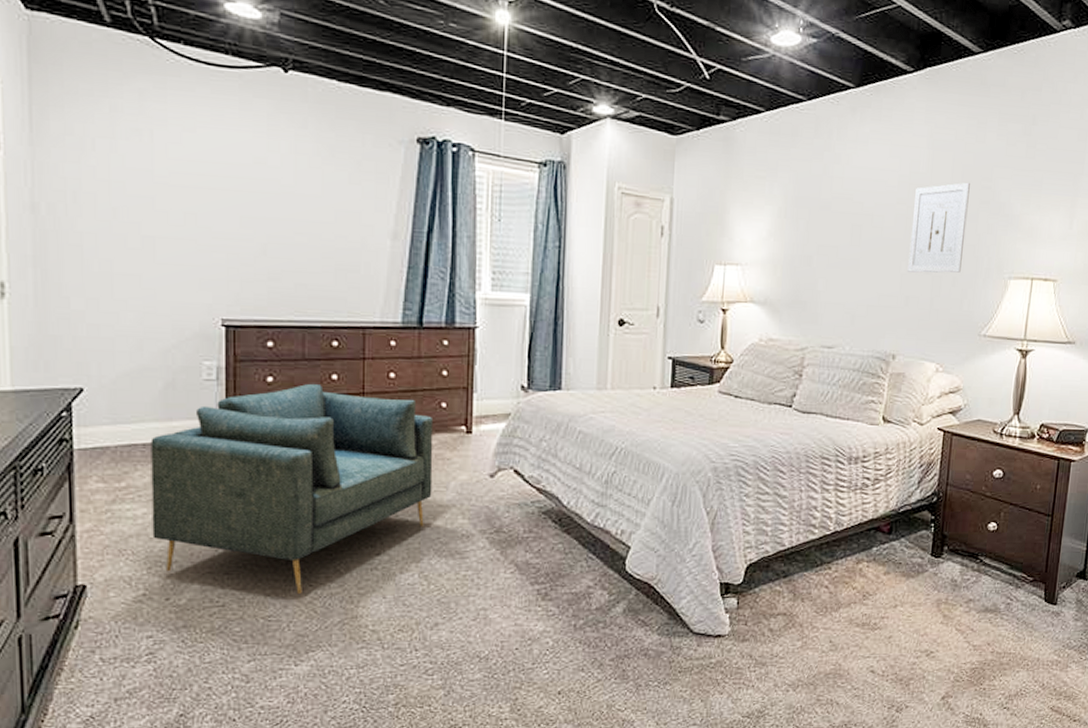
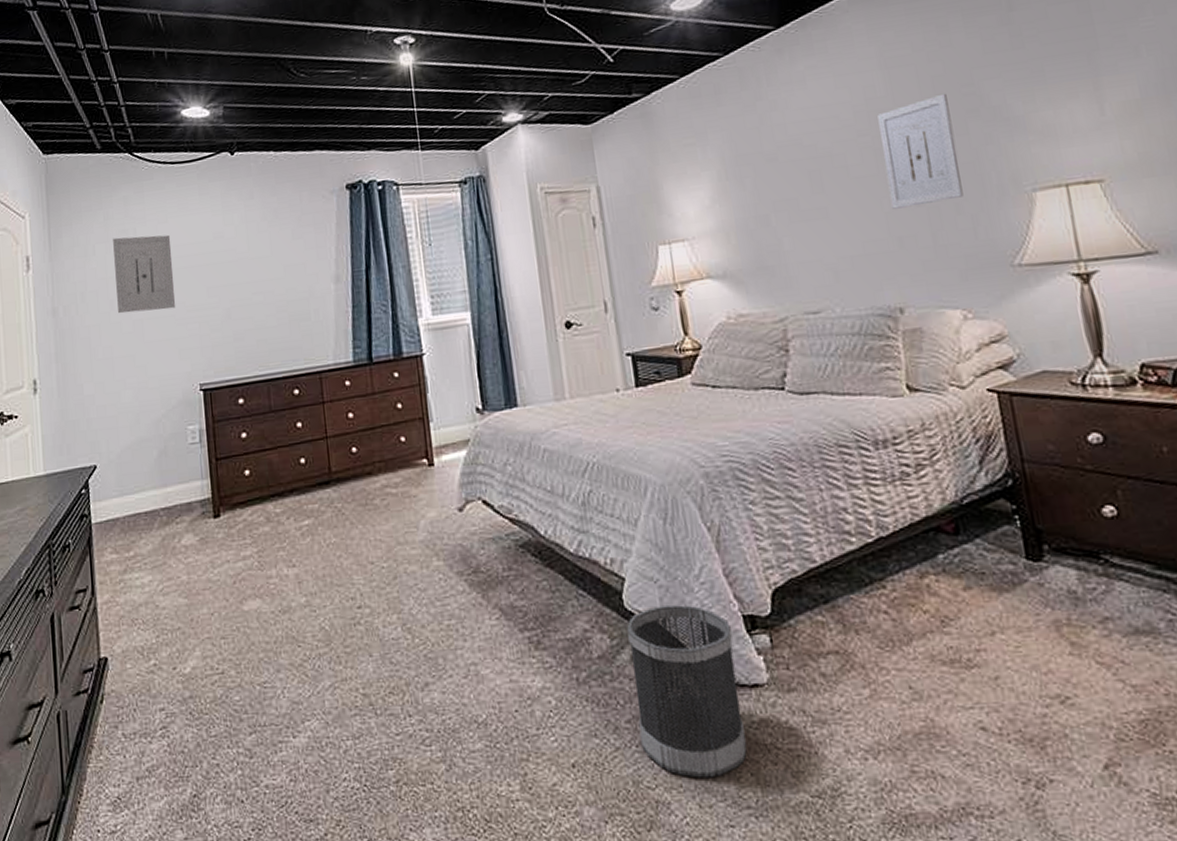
wall art: none [121,135,199,232] -> present [113,234,176,314]
armchair: present [150,383,434,594] -> none [151,433,404,656]
wastebasket: none [619,570,709,703] -> present [627,604,748,779]

